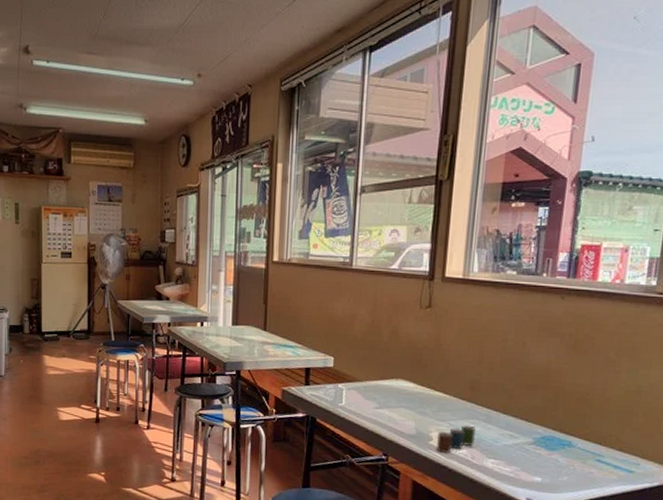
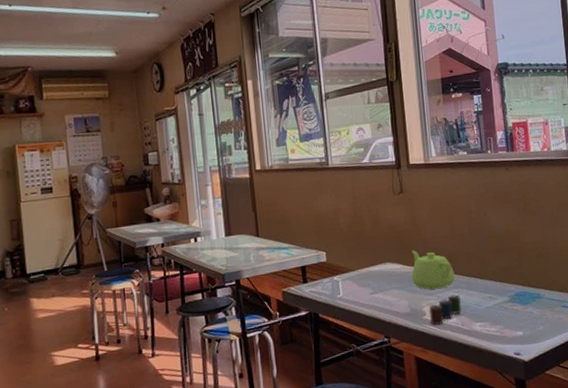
teapot: none [423,370,474,417] -> present [411,250,455,290]

